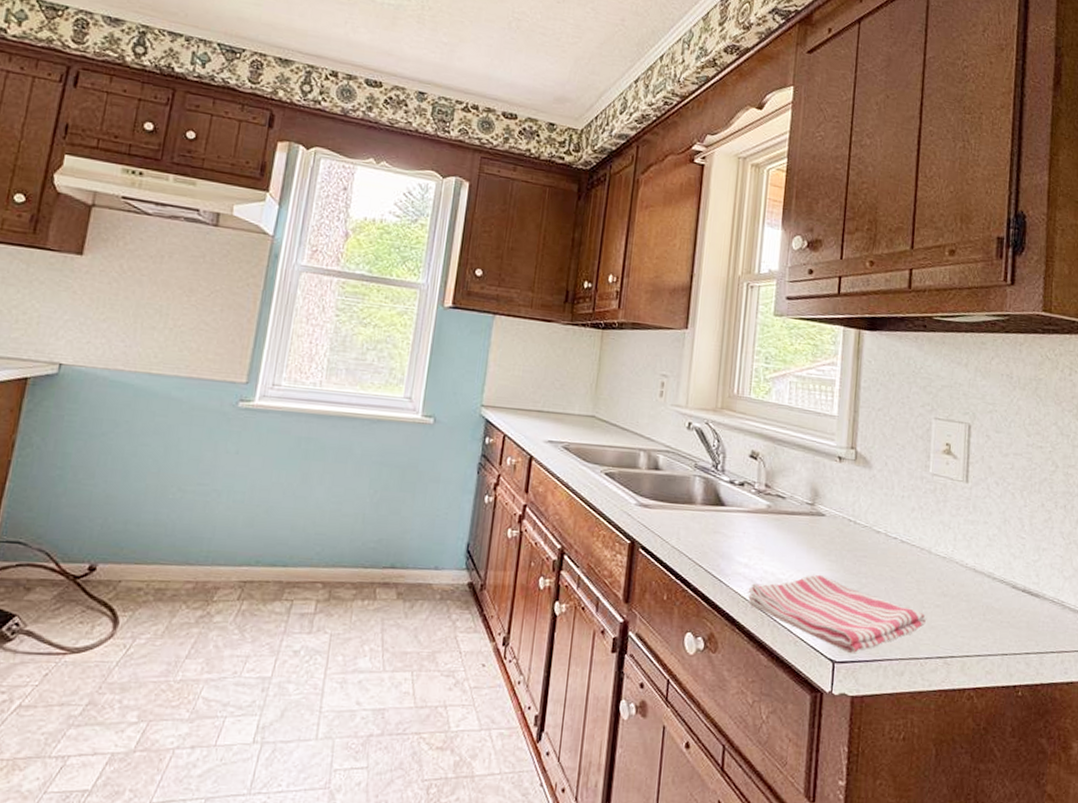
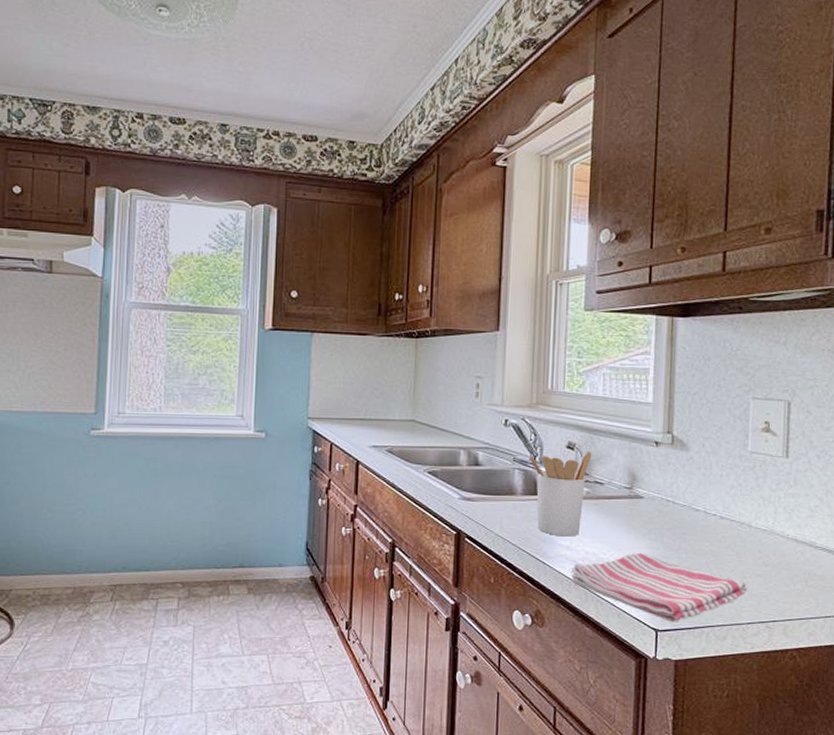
utensil holder: none [710,462,775,554] -> present [528,451,592,537]

